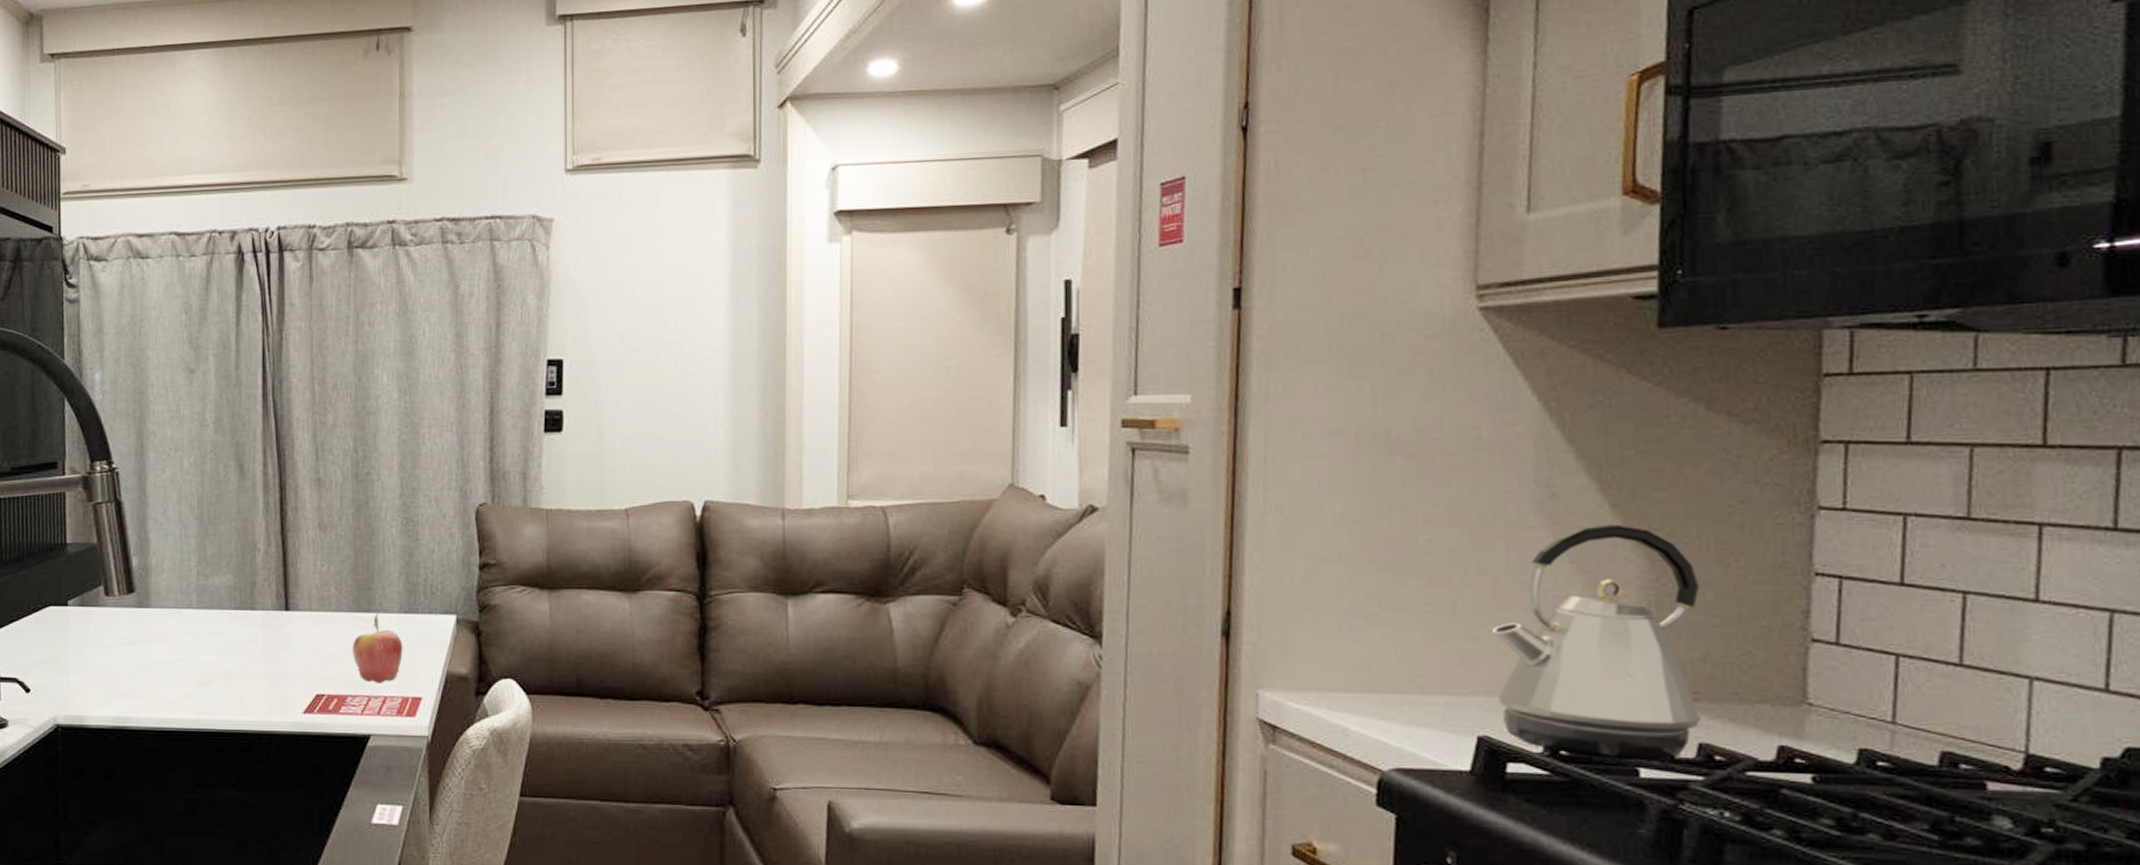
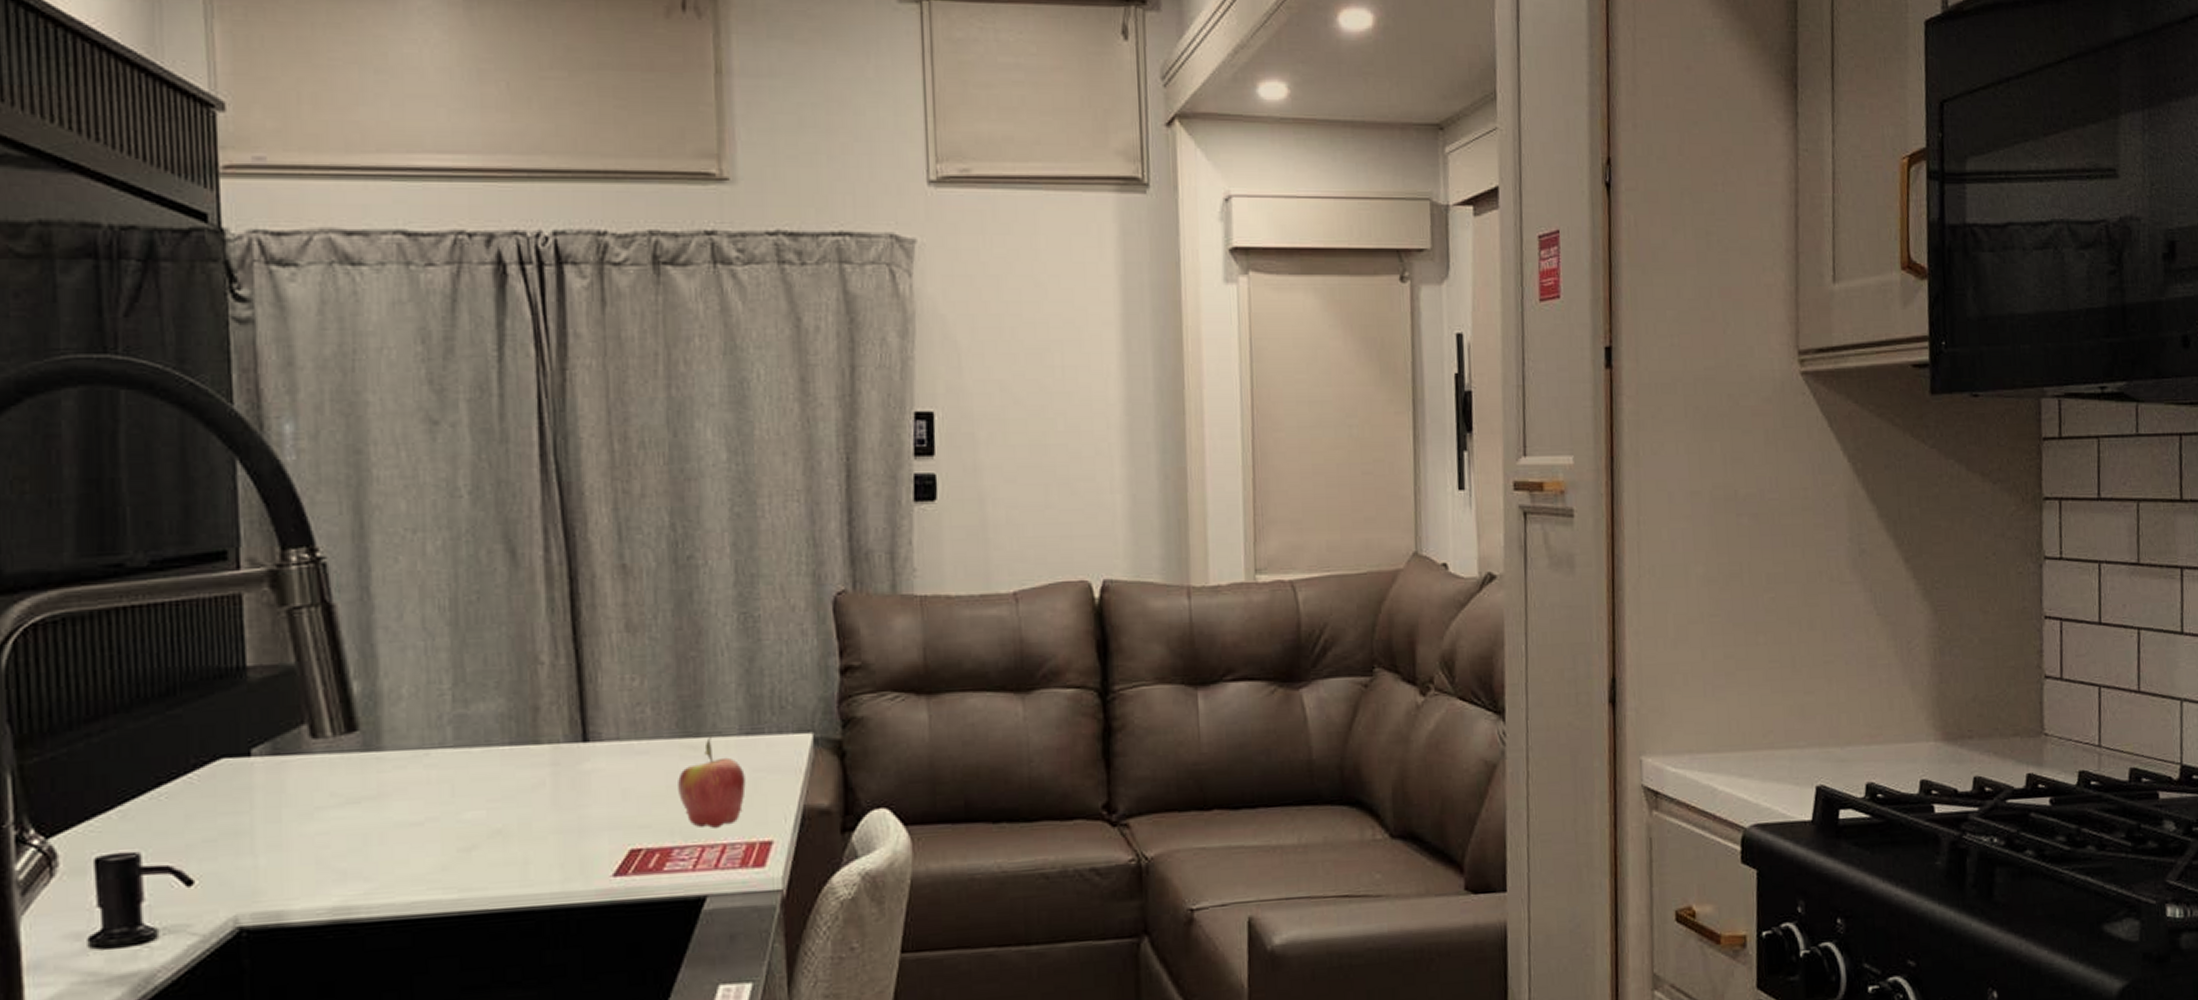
kettle: present [1491,524,1701,762] -> none [1822,577,1975,799]

